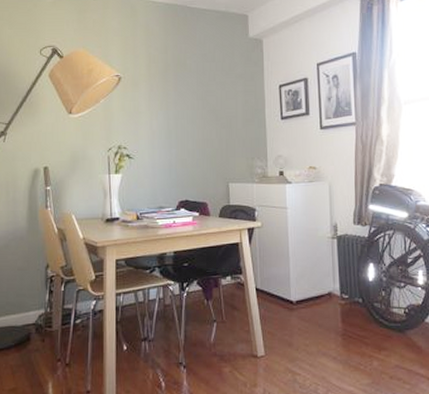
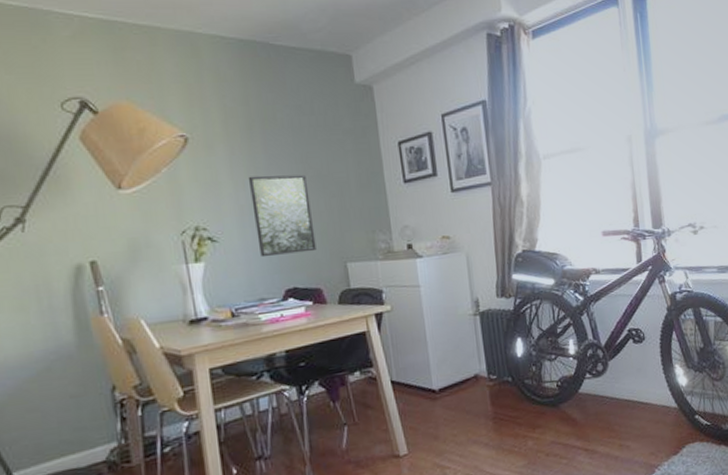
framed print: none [161,108,206,174] -> present [249,174,317,258]

